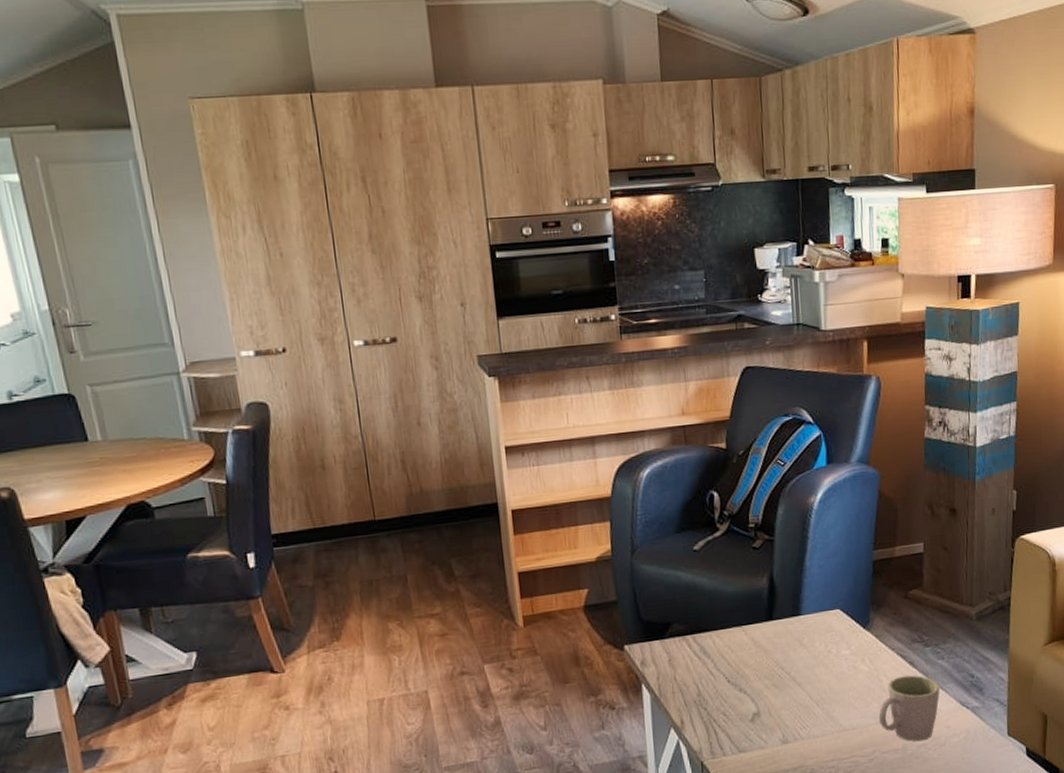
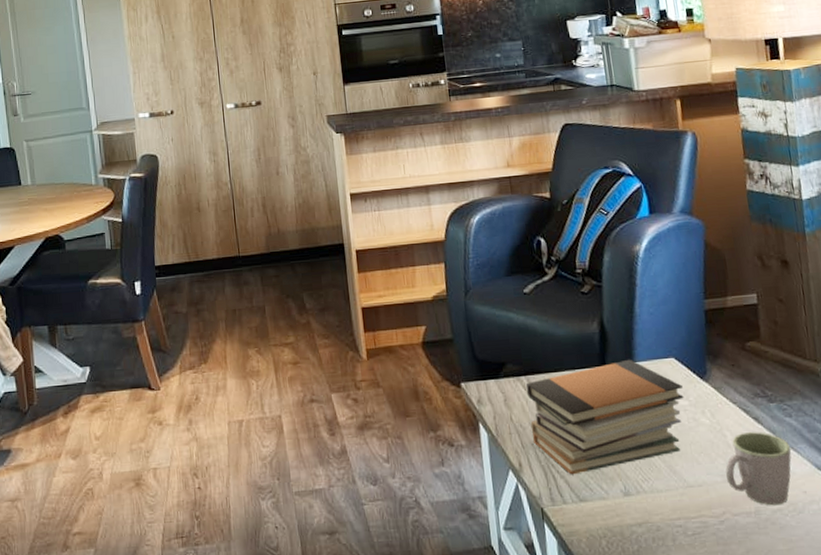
book stack: none [691,612,846,729] -> present [526,359,684,475]

